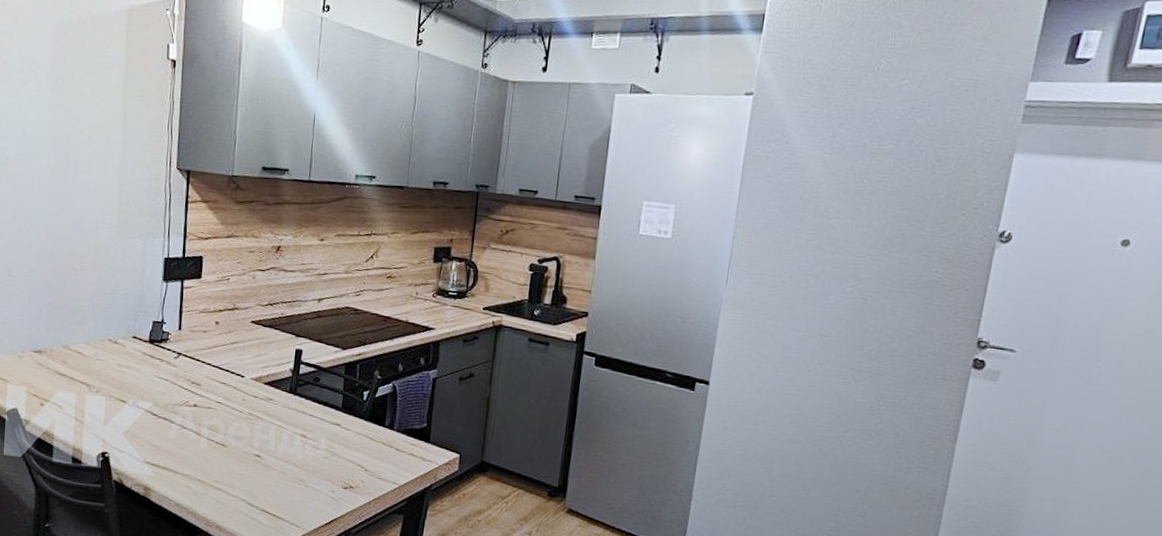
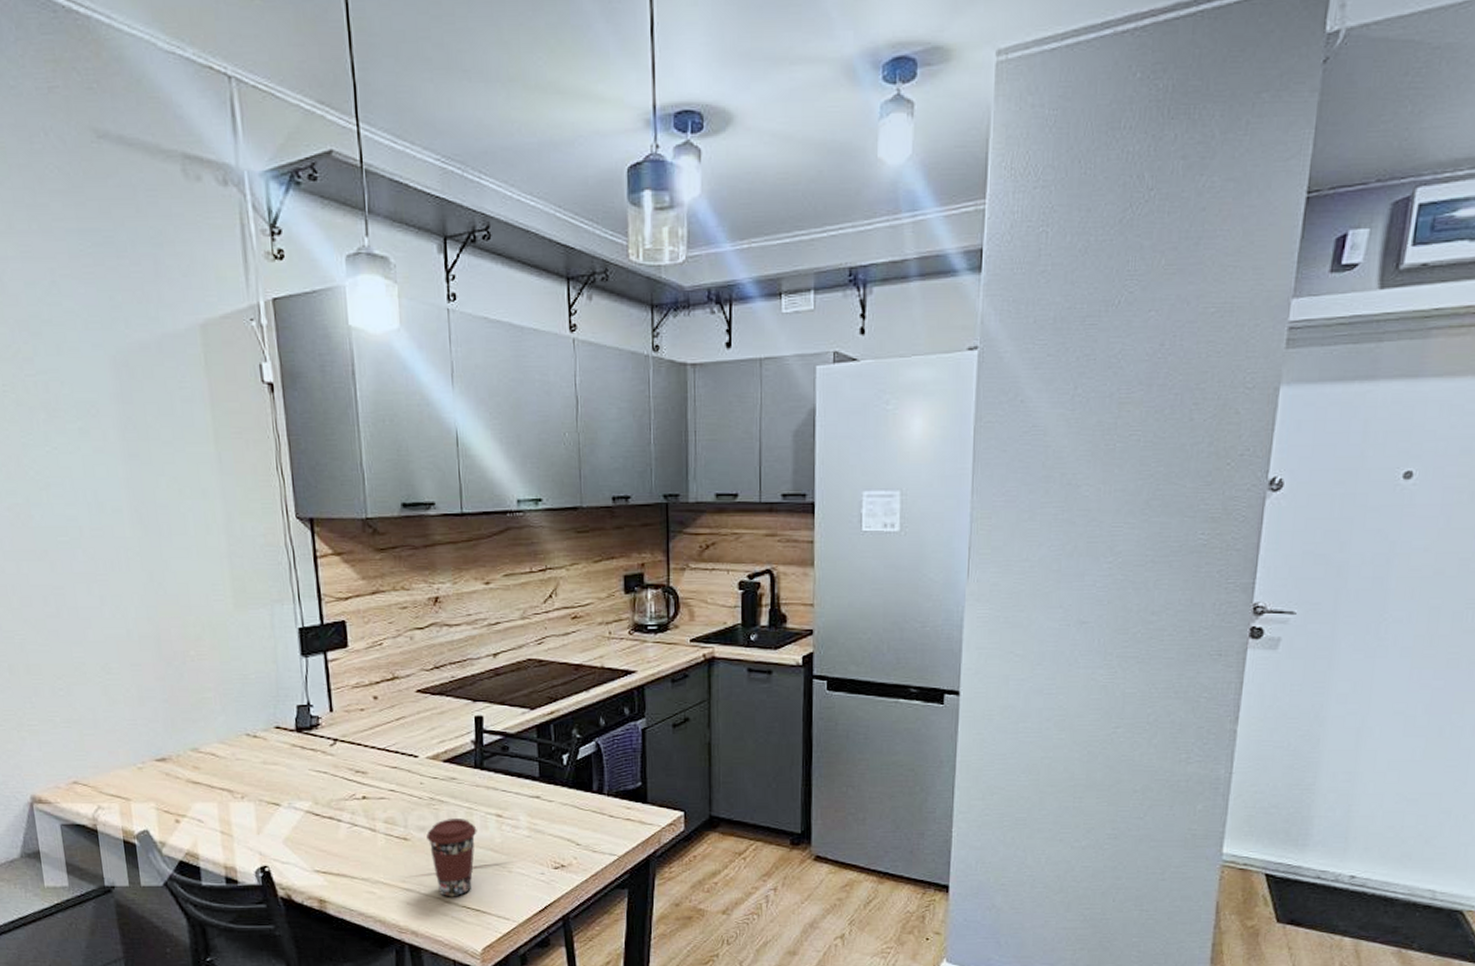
coffee cup: none [241,433,284,501] -> present [426,819,477,897]

